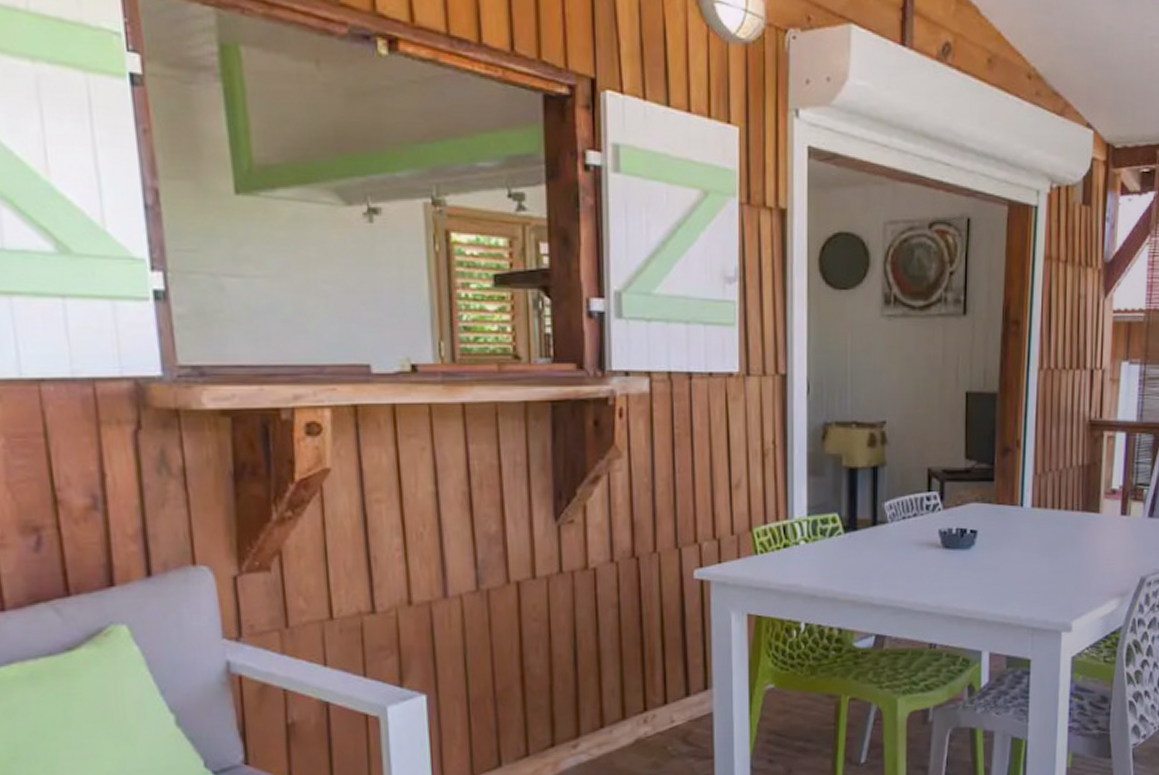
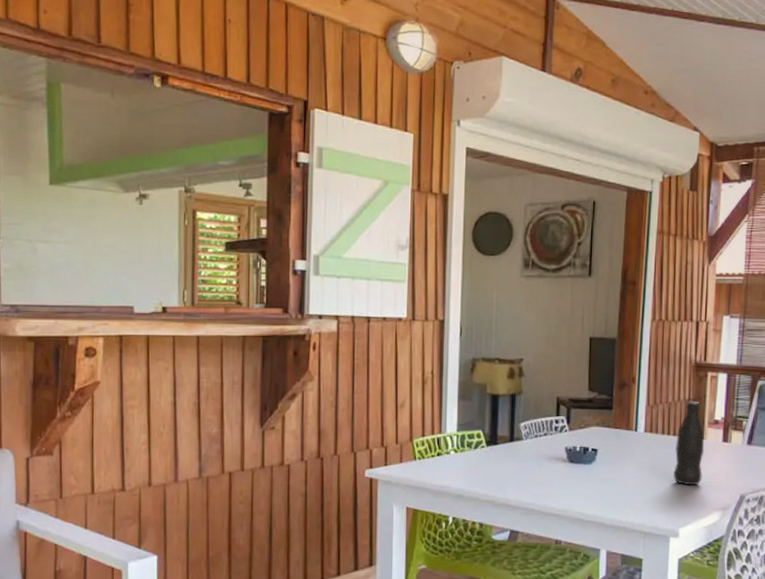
bottle: none [1064,467,1101,570] -> present [672,401,705,486]

